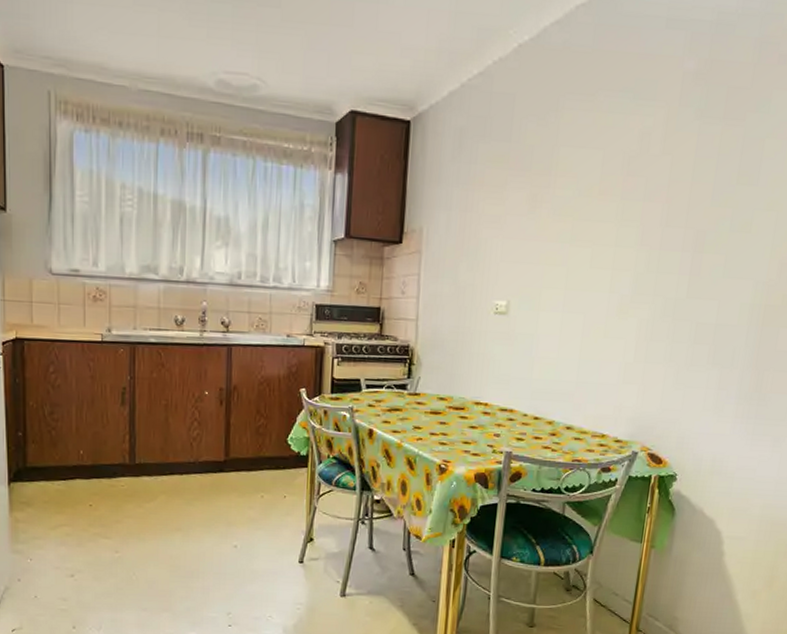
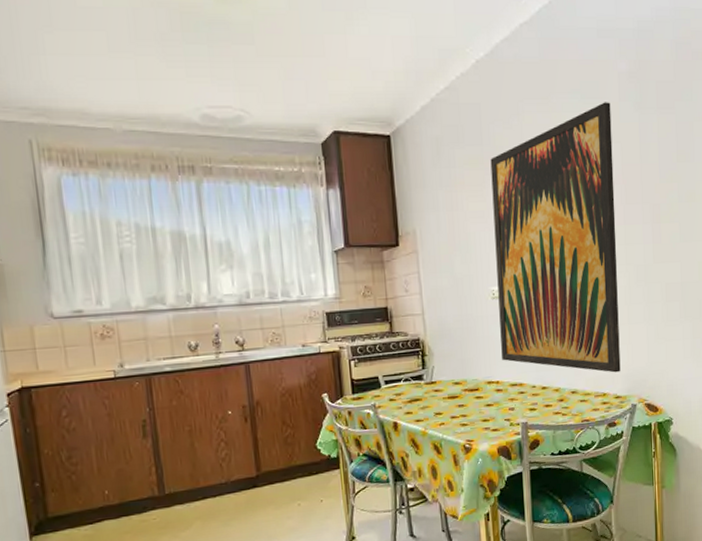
wall art: none [495,105,668,414] -> present [490,102,621,373]

